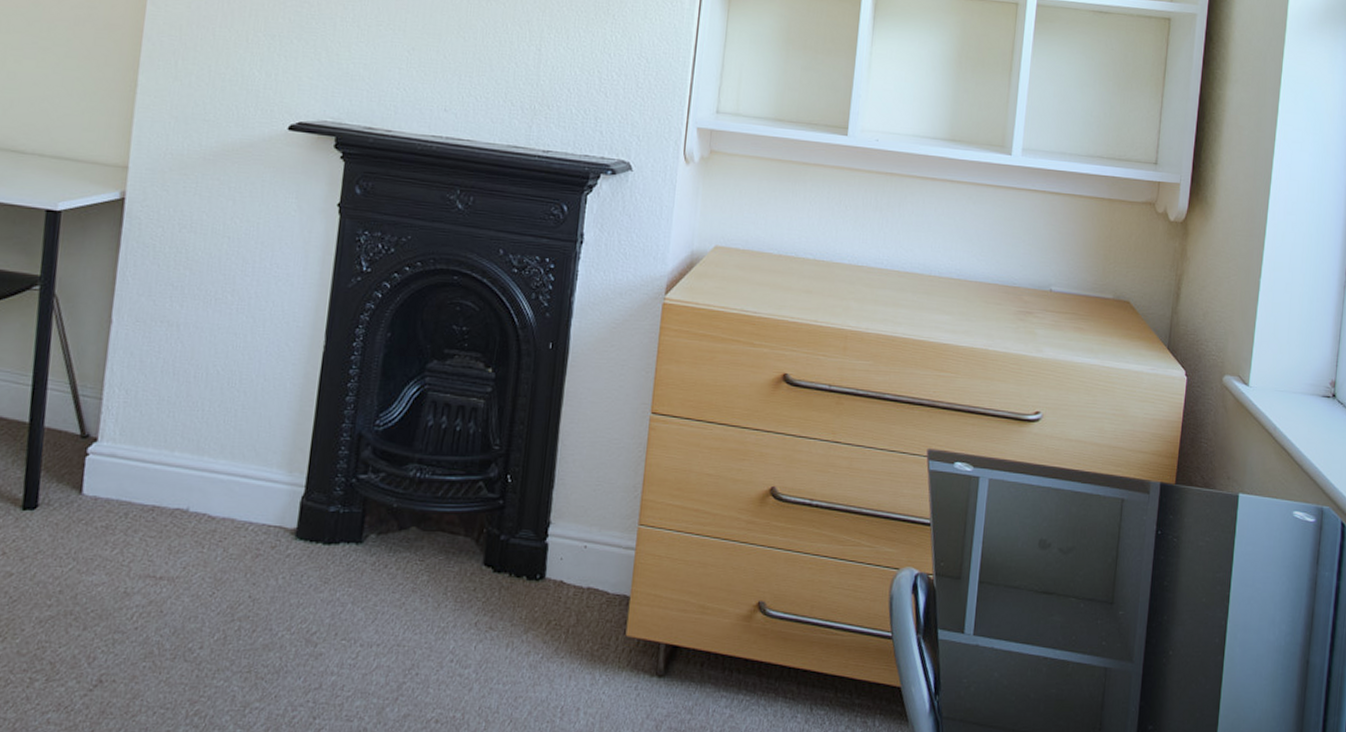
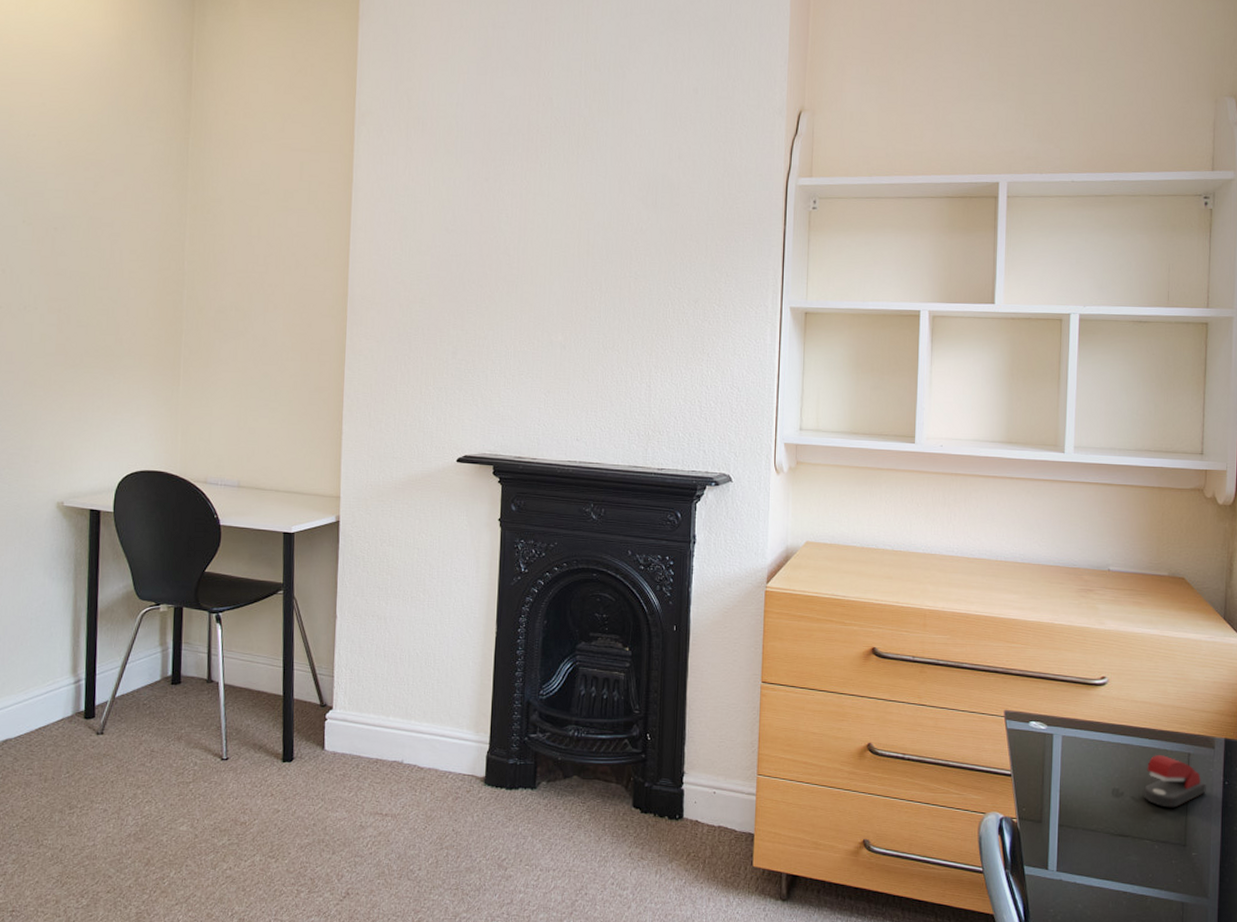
stapler: none [1072,501,1138,561] -> present [1144,755,1206,808]

